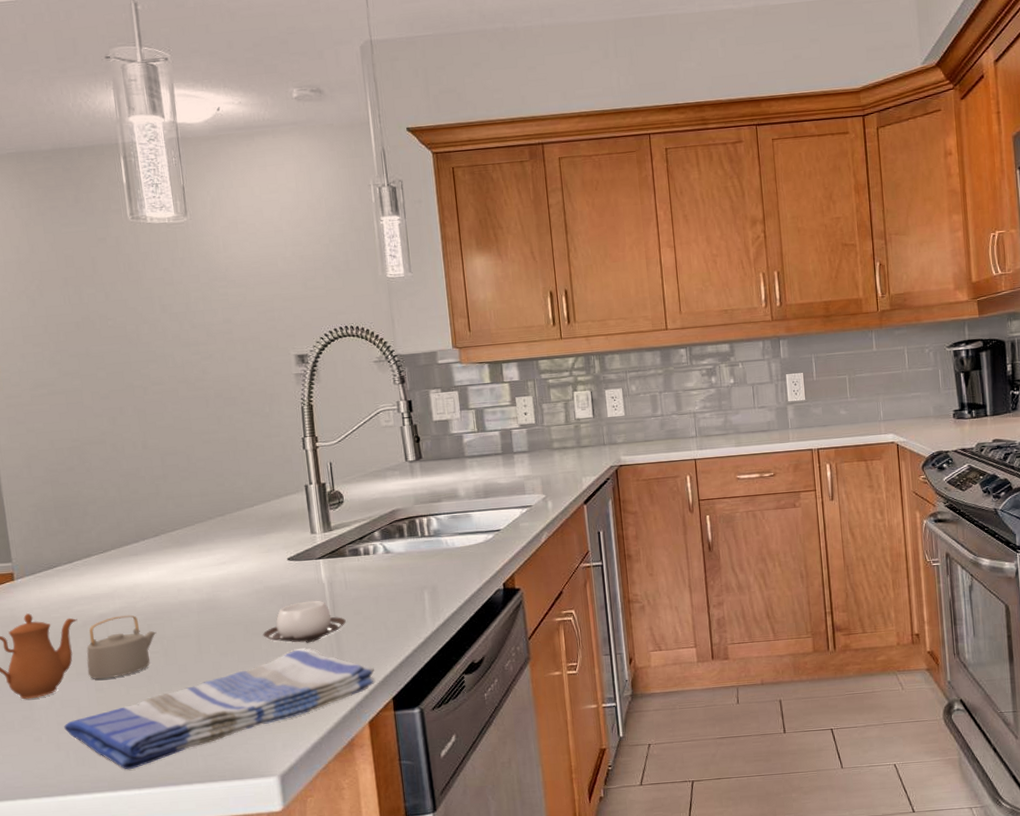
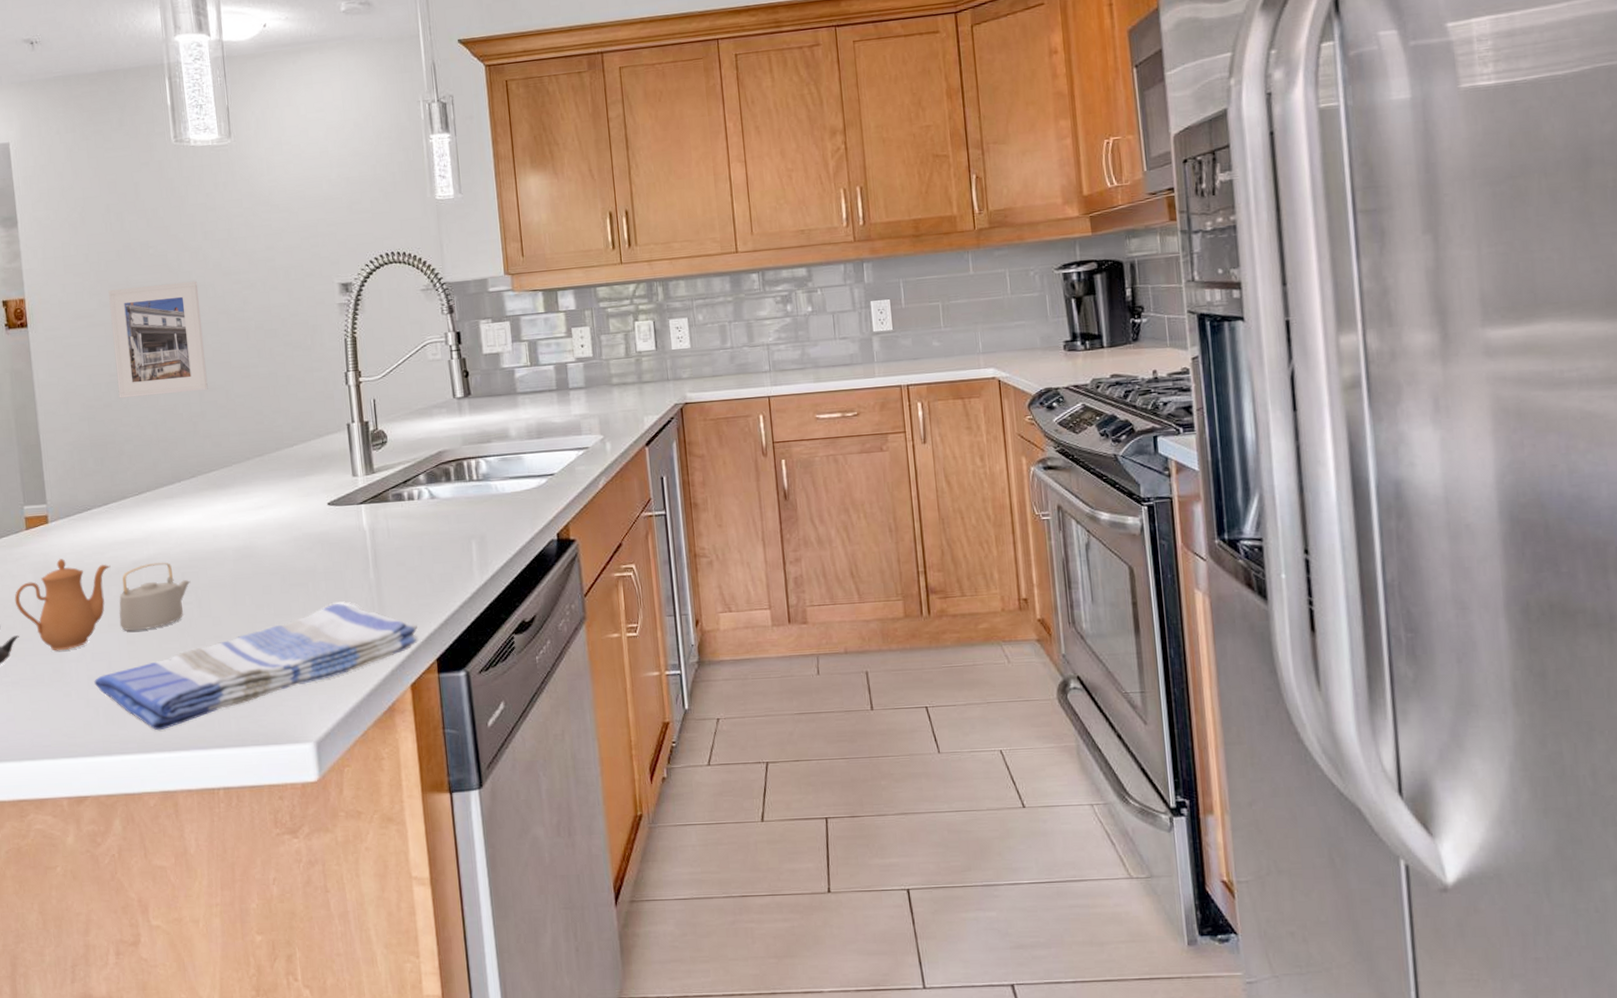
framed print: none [68,351,170,462] -> present [108,281,208,398]
cup: present [263,600,346,643] -> none [300,549,388,596]

